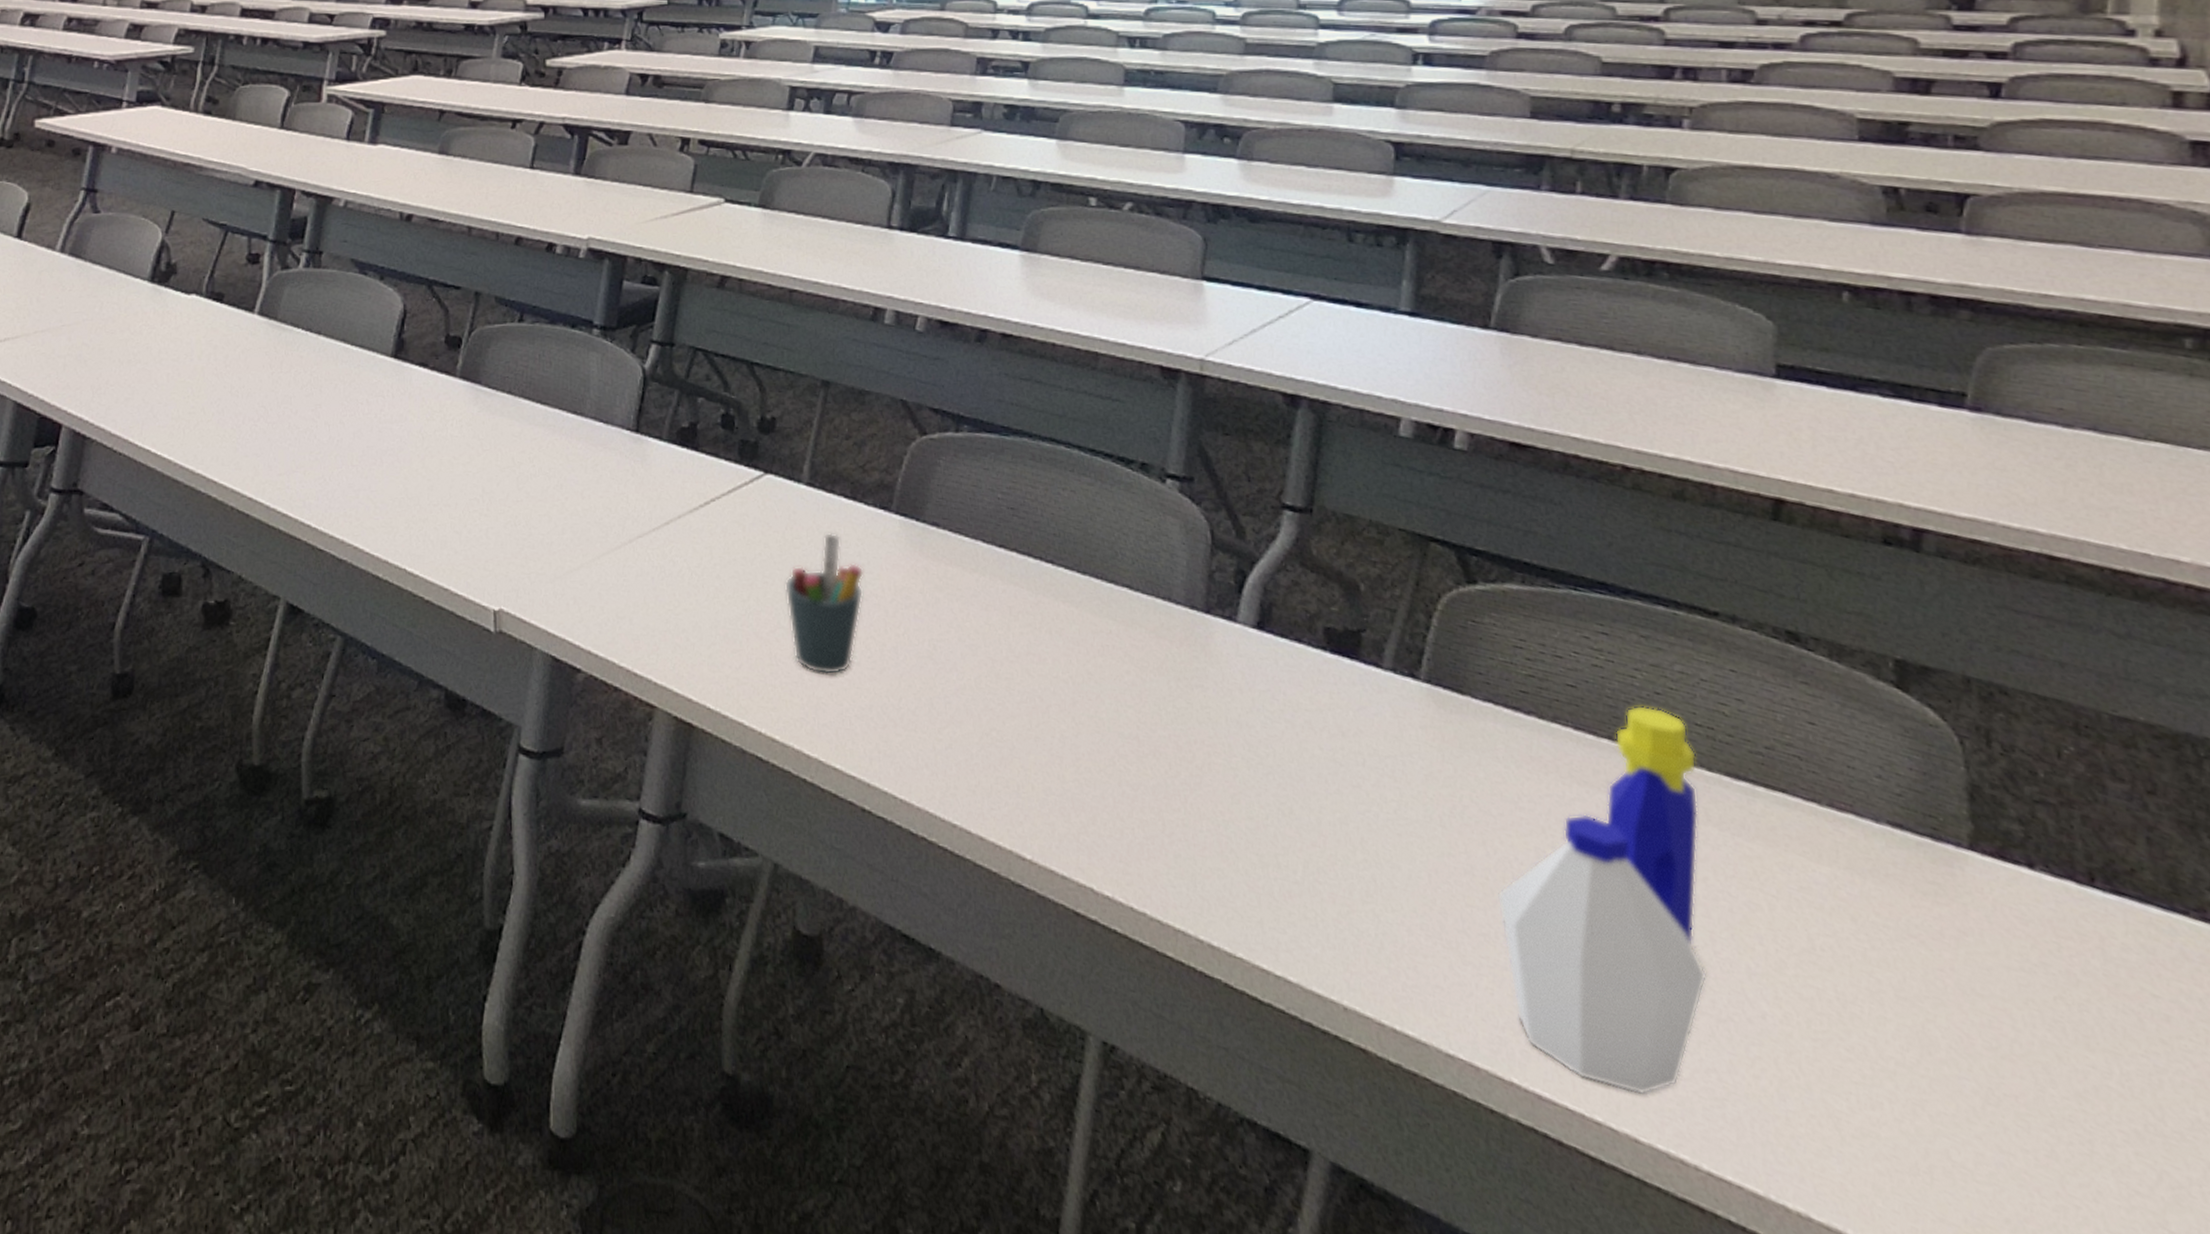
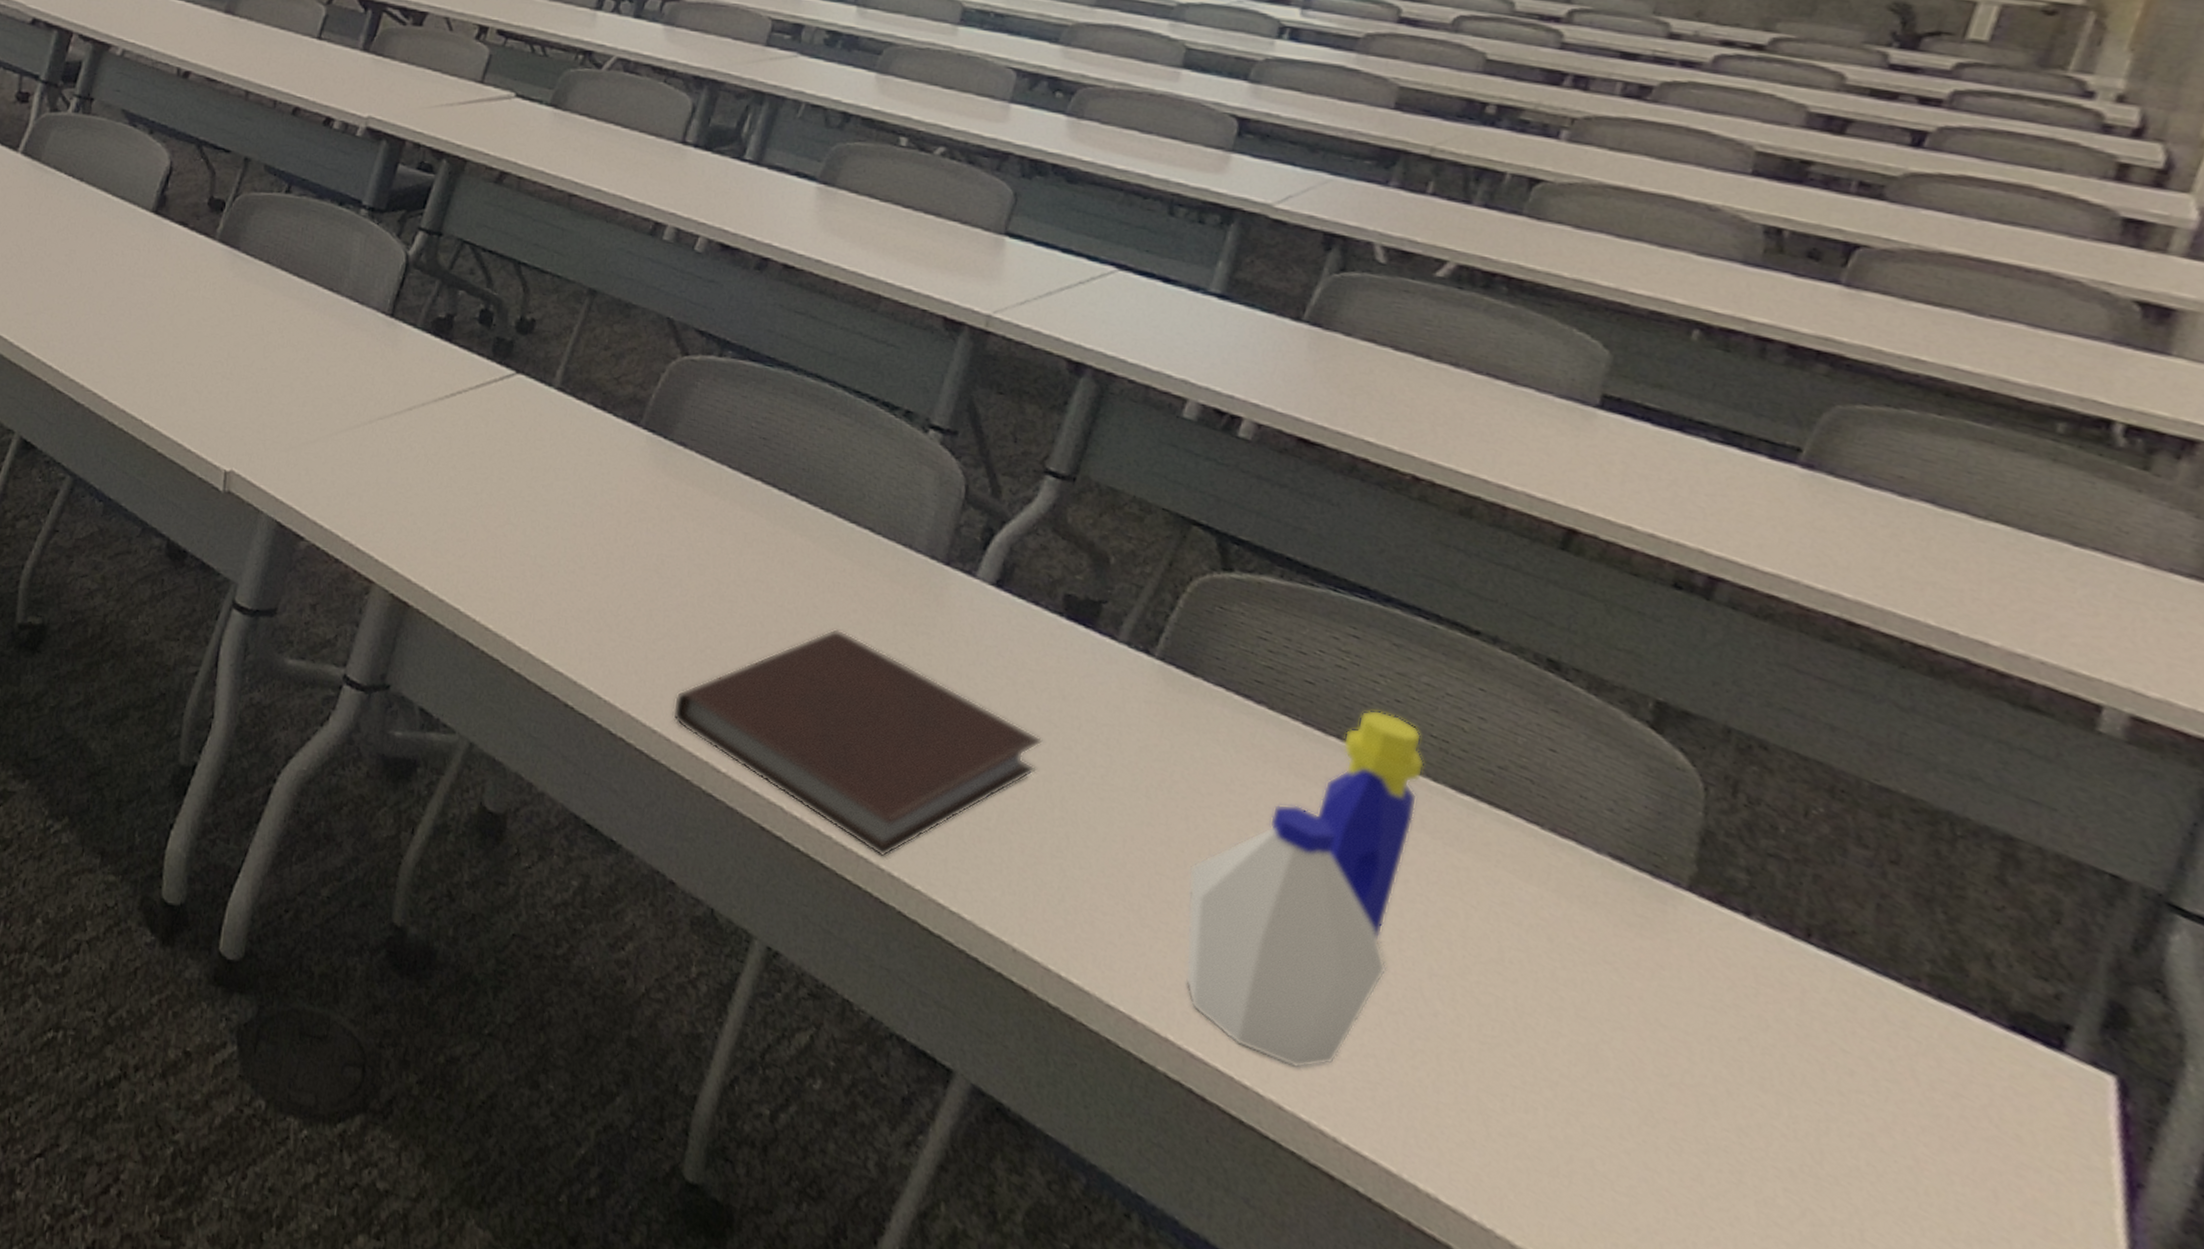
pen holder: present [784,532,864,675] -> none [519,438,603,576]
notebook: none [968,693,1332,928] -> present [672,629,1043,857]

